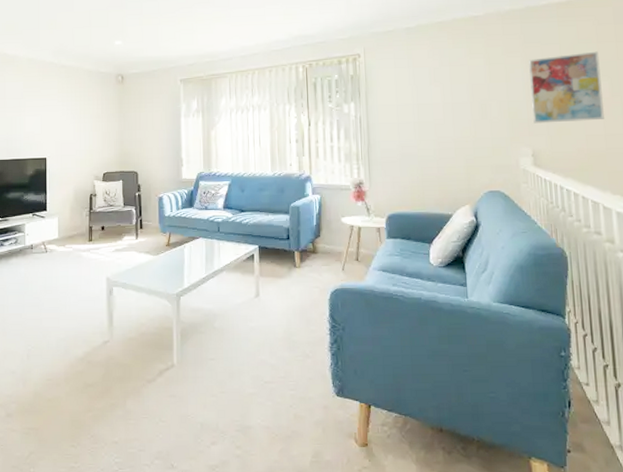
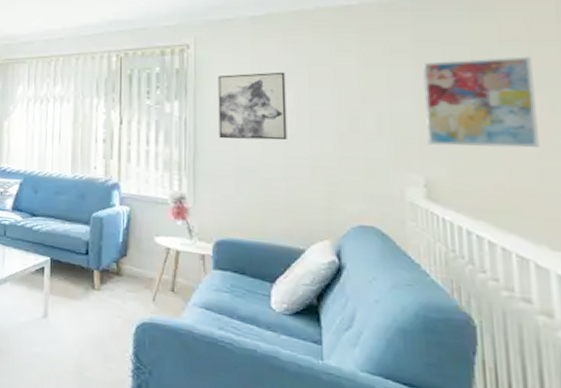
wall art: none [383,73,437,132] -> present [218,72,287,141]

